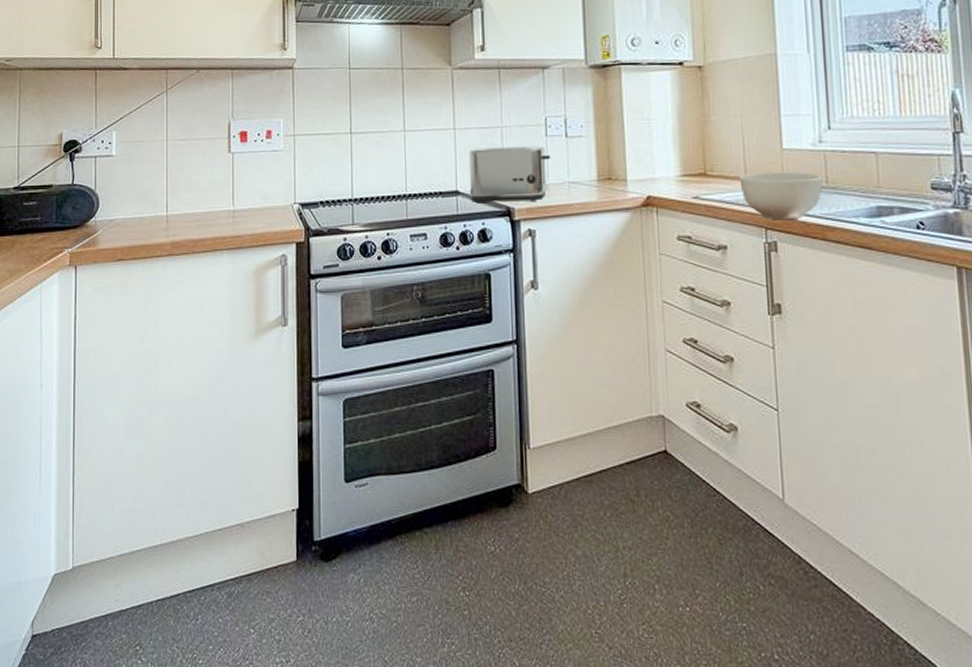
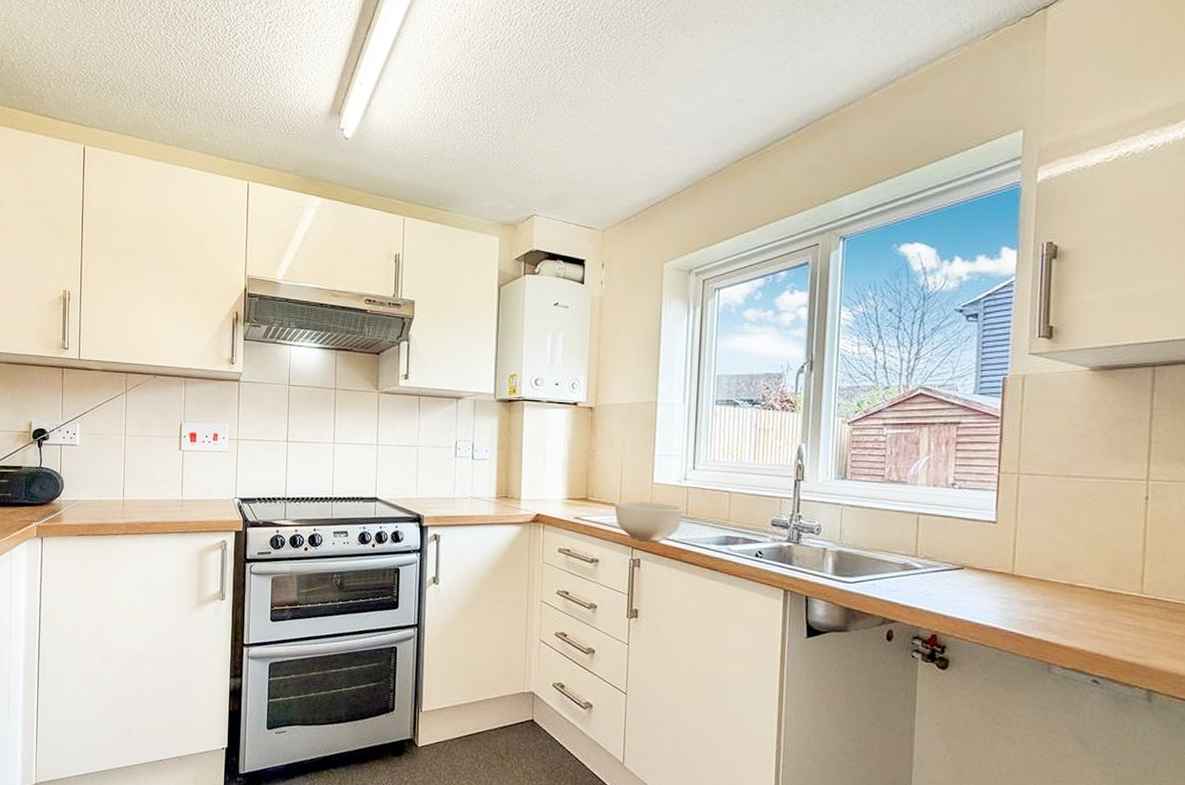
toaster: present [468,146,551,204] -> none [386,462,458,512]

